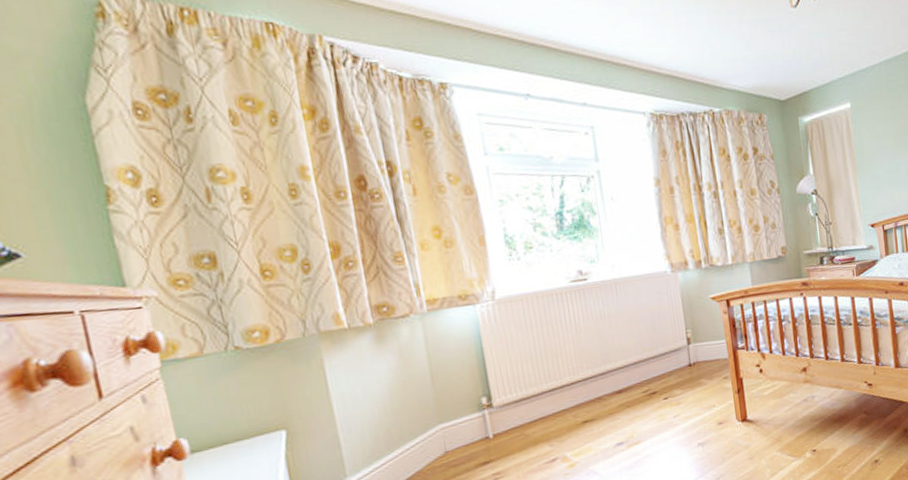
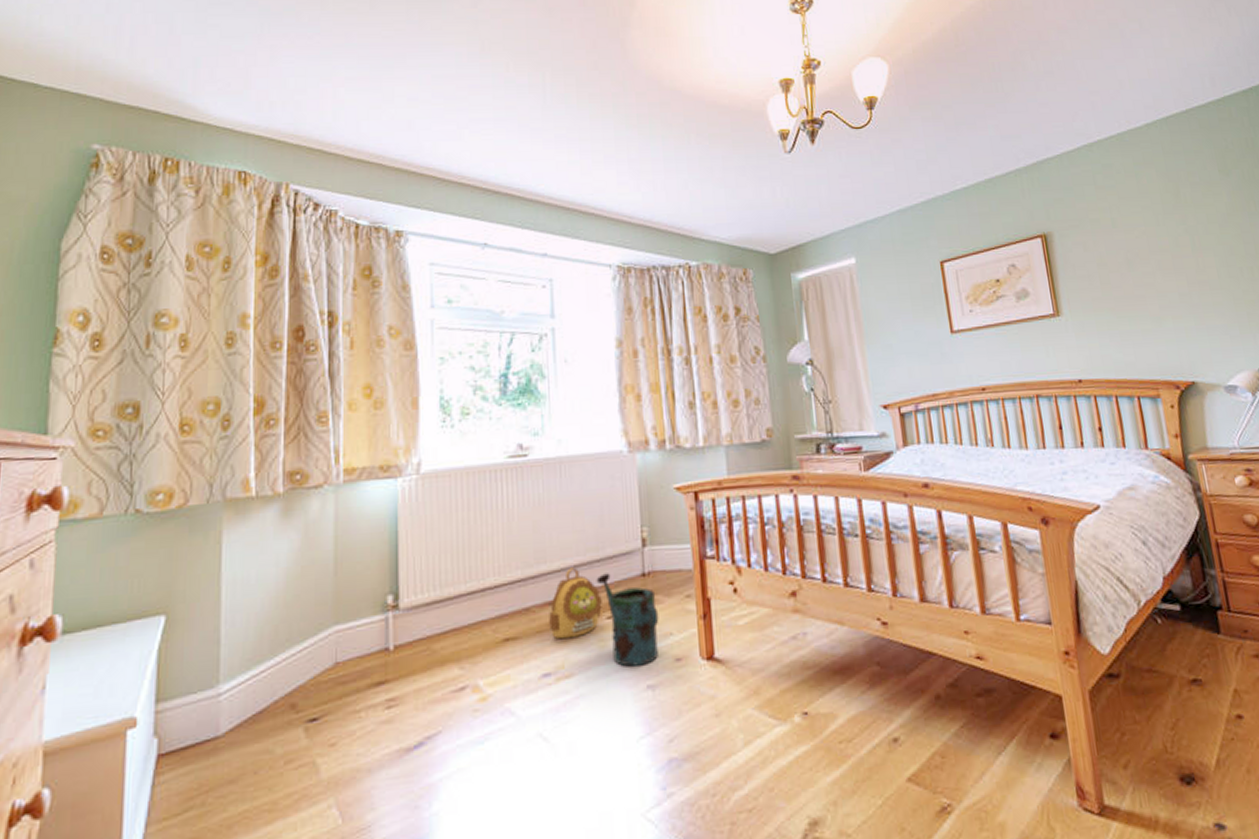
backpack: none [617,364,659,418] -> present [549,567,602,640]
watering can: none [653,366,705,432] -> present [596,573,659,667]

